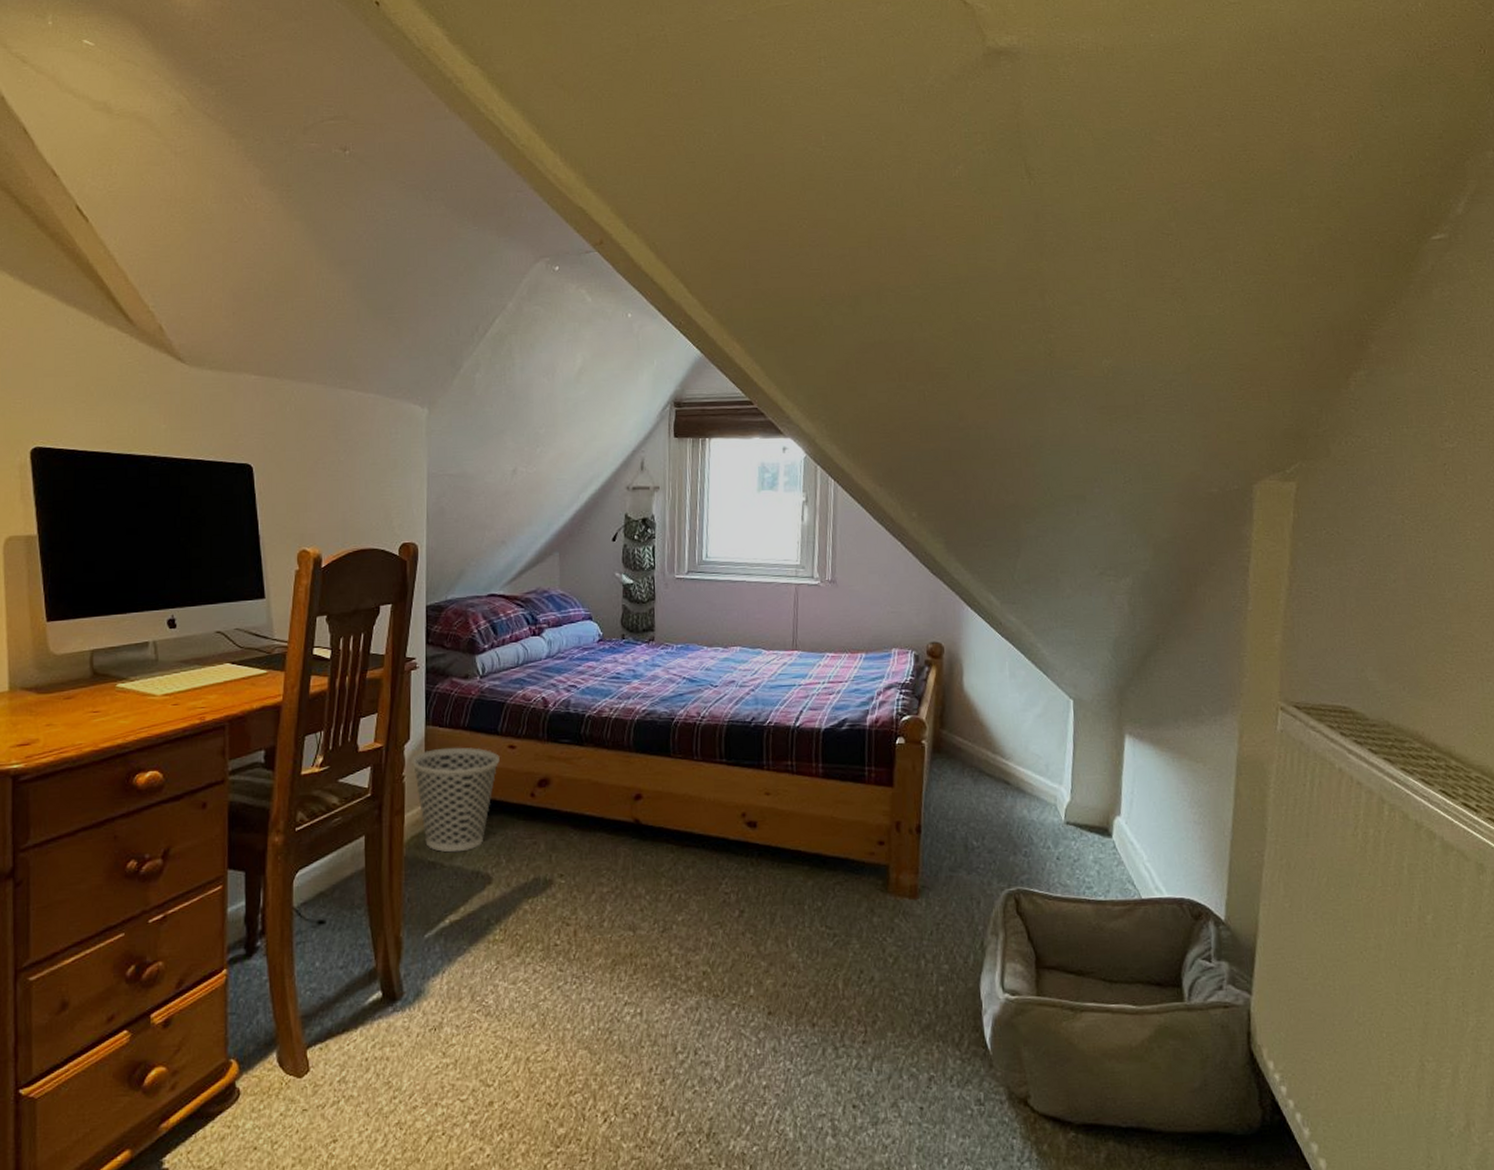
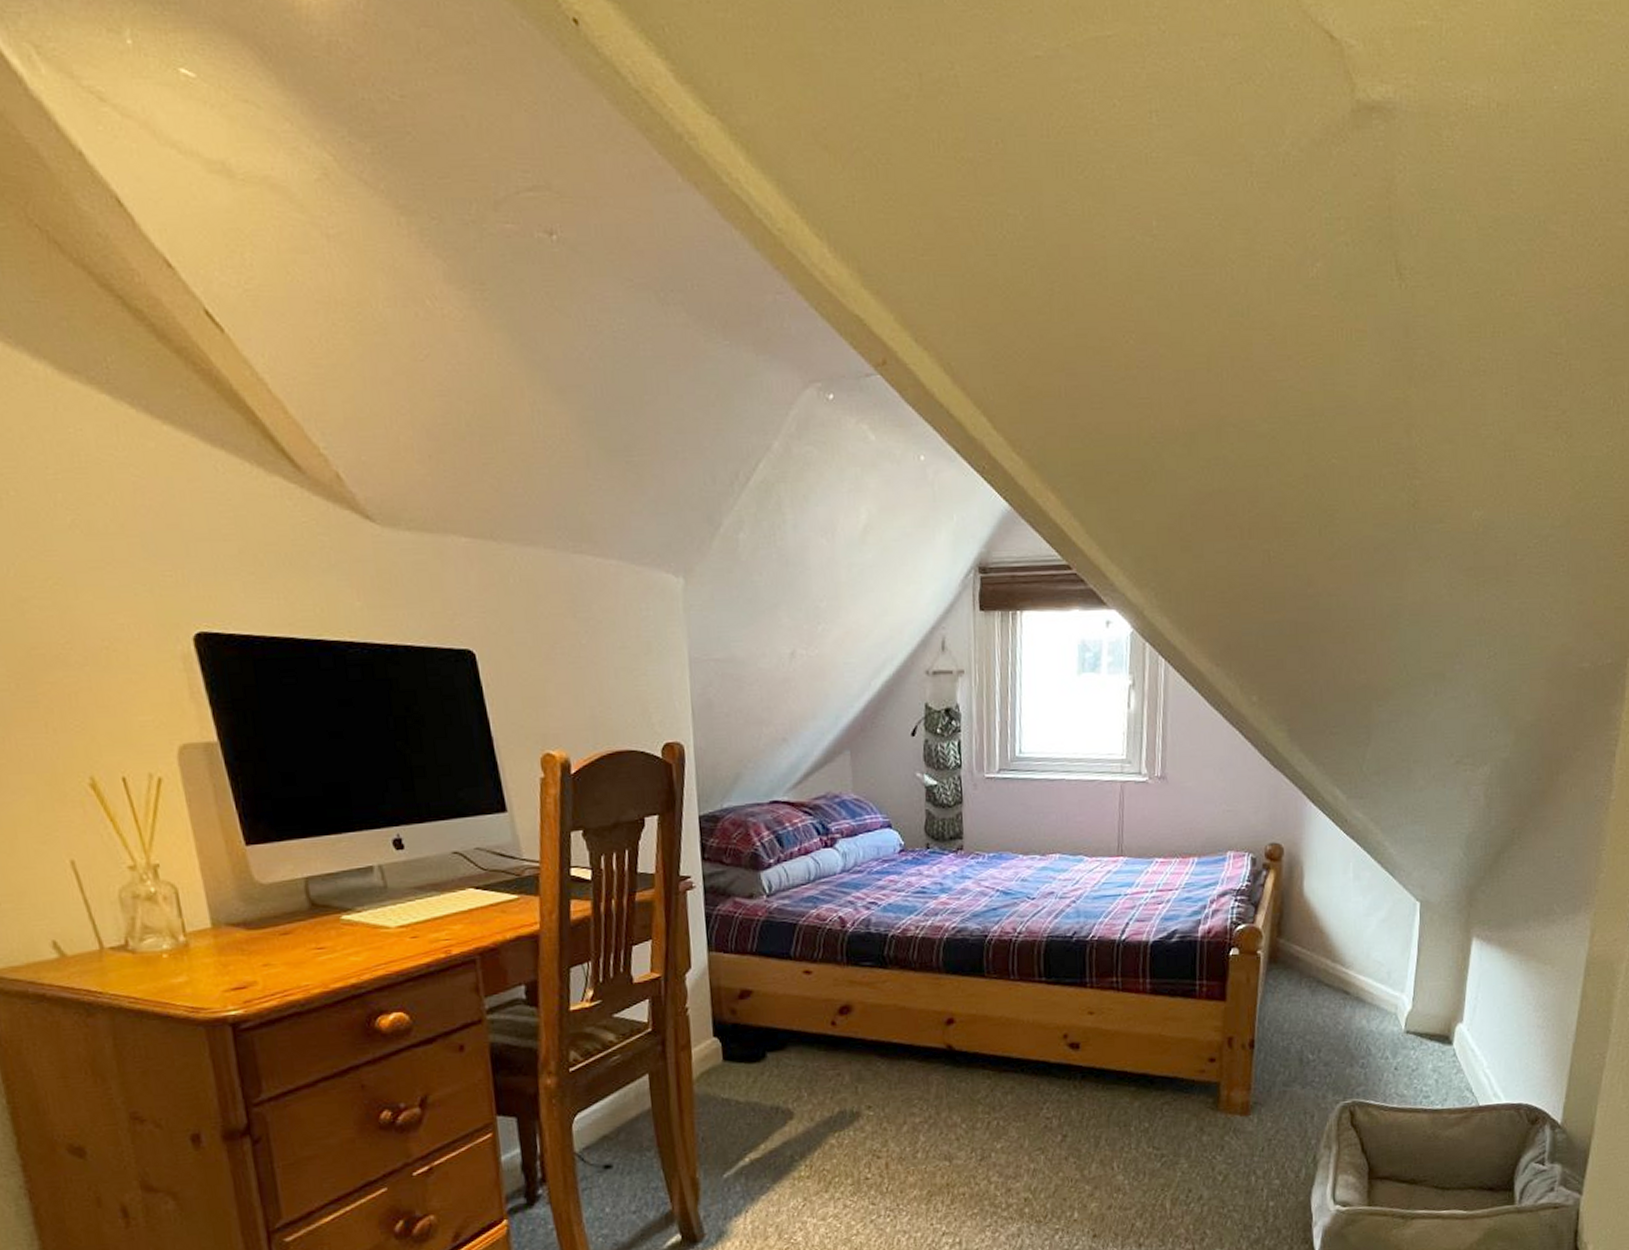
wastebasket: present [410,747,500,853] -> none [694,974,795,1088]

